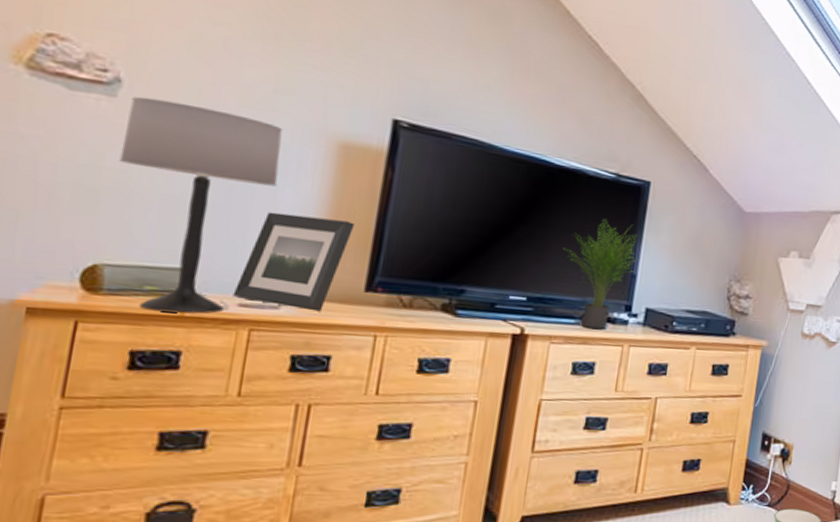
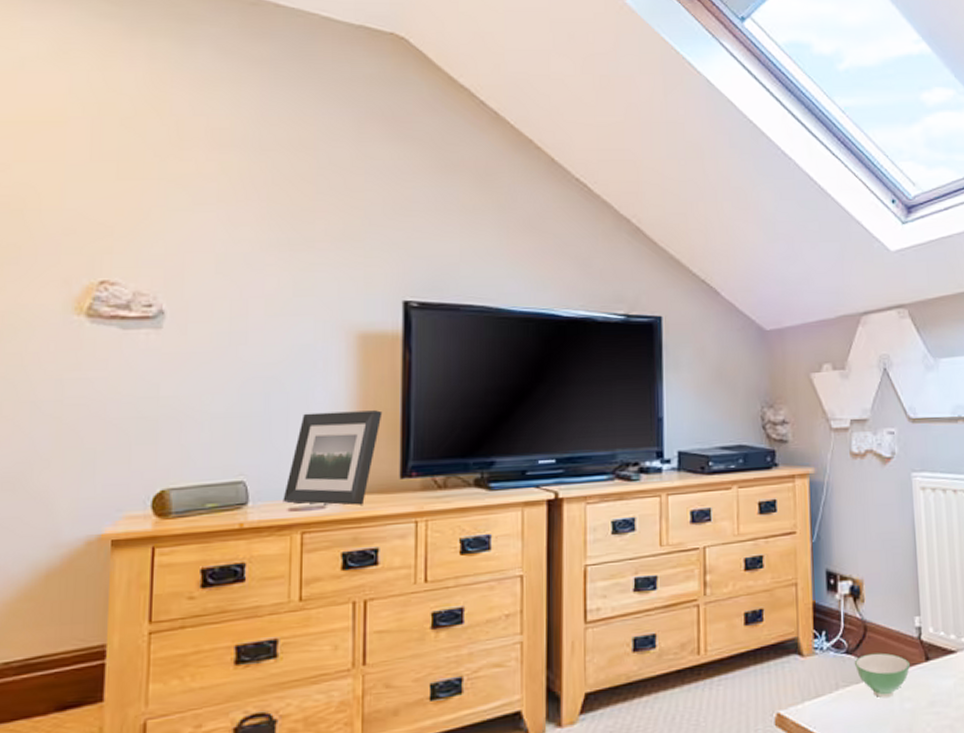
table lamp: present [119,97,283,314] -> none [171,323,308,528]
potted plant: present [563,220,638,330] -> none [583,365,661,483]

